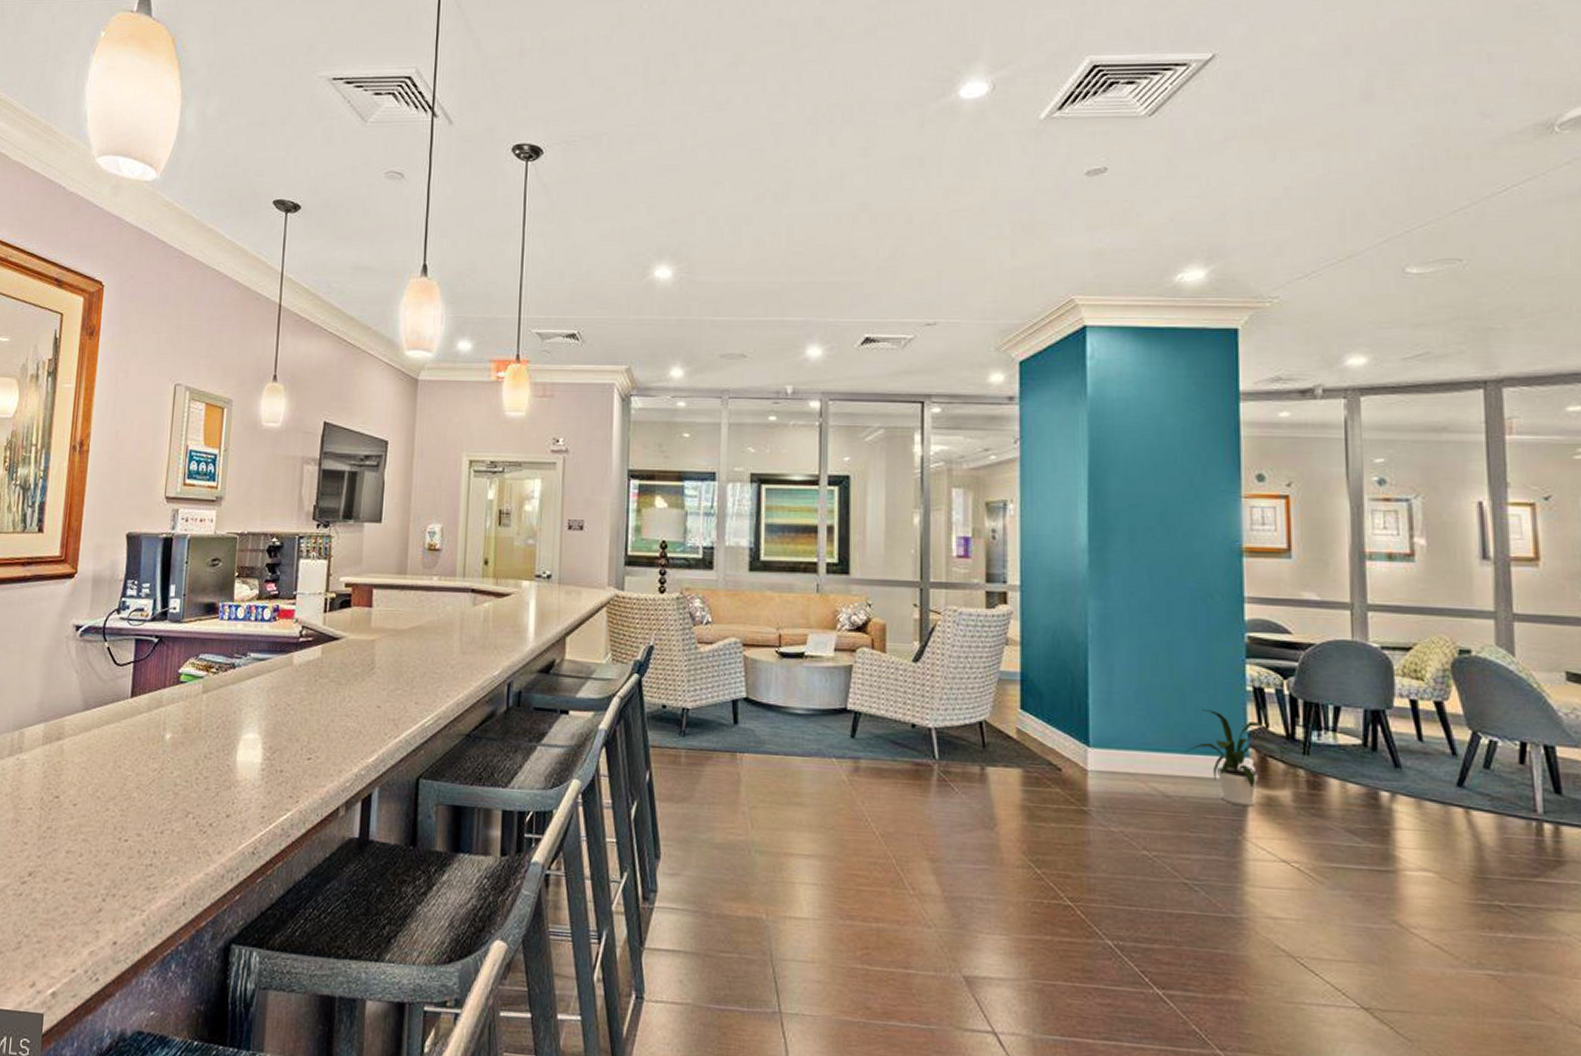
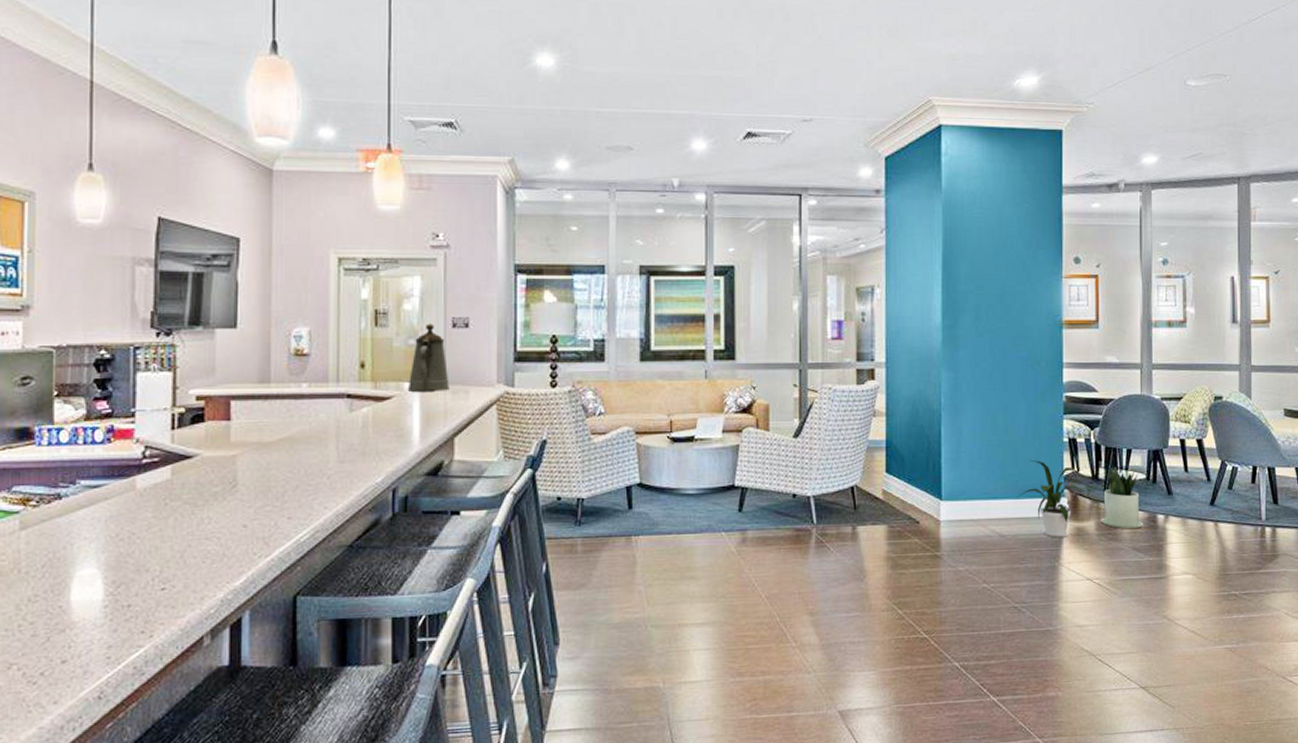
coffee pot: none [525,524,563,591] -> present [407,323,449,391]
planter: none [1300,726,1361,806] -> present [1101,466,1144,530]

